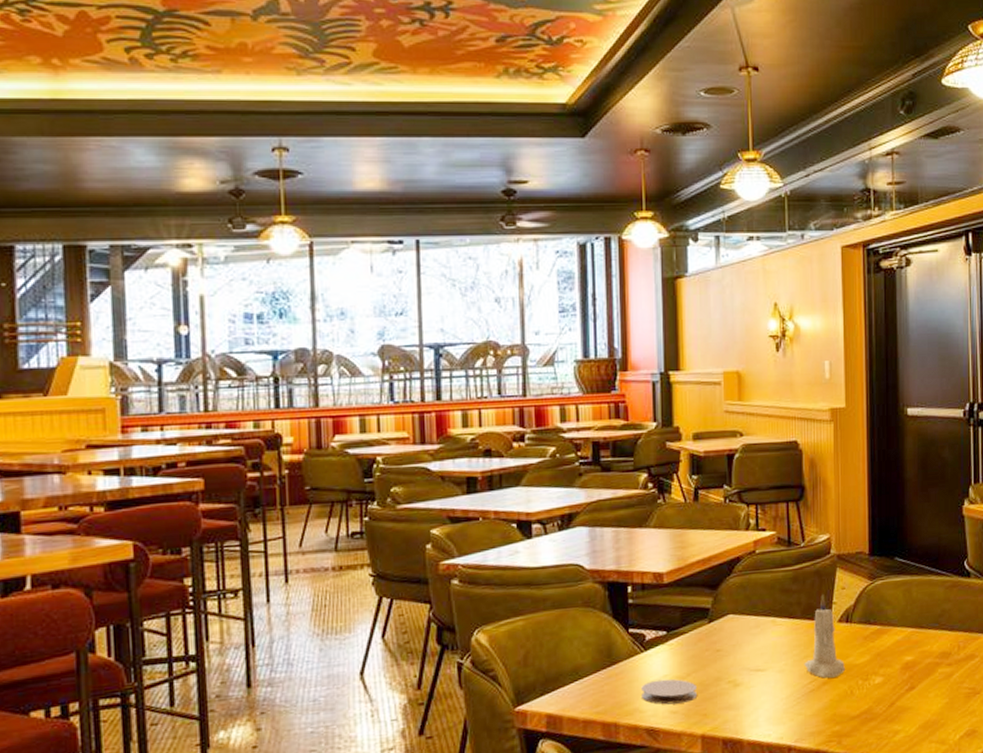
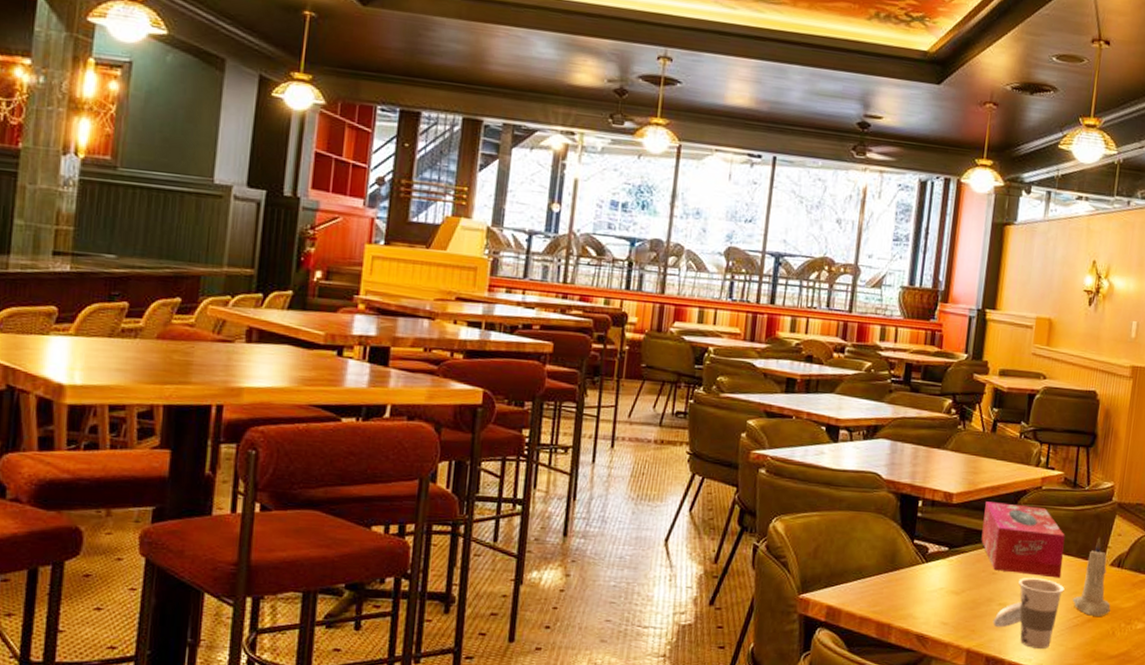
coaster: present [641,679,698,705] -> none [917,591,969,617]
tissue box: none [699,572,789,647] -> present [981,501,1065,578]
cup: none [724,647,794,723] -> present [993,578,1065,649]

